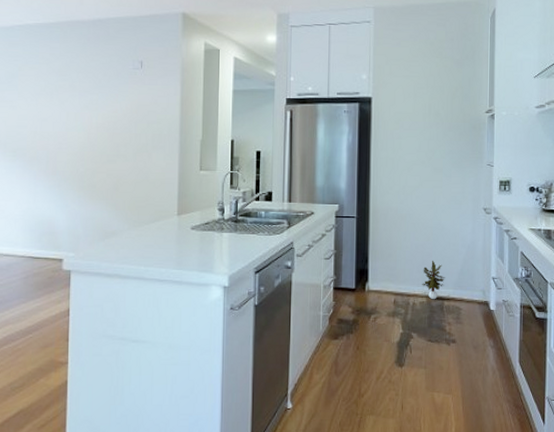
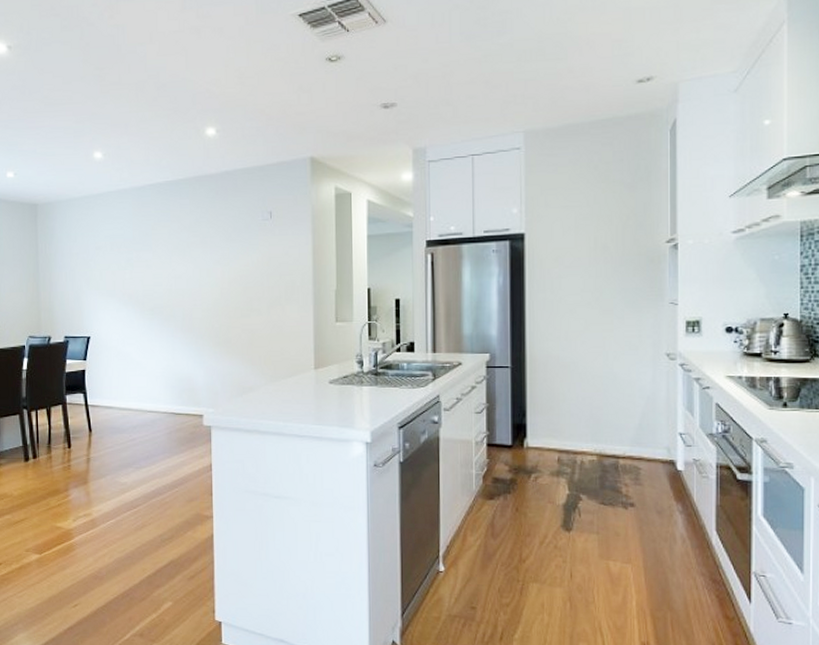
potted plant: present [422,261,445,300] -> none [591,414,620,458]

